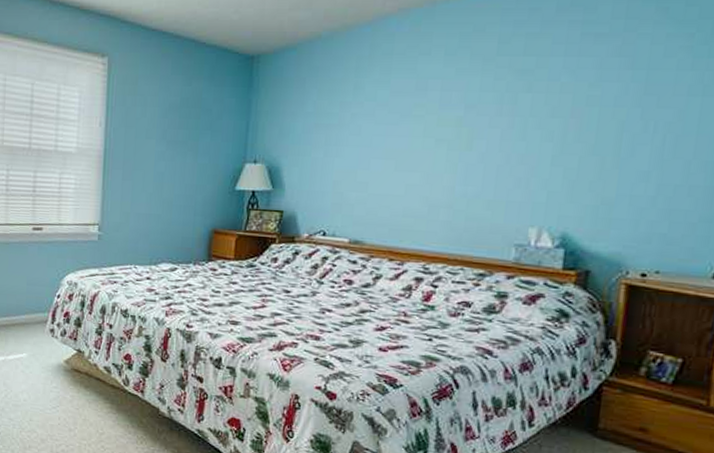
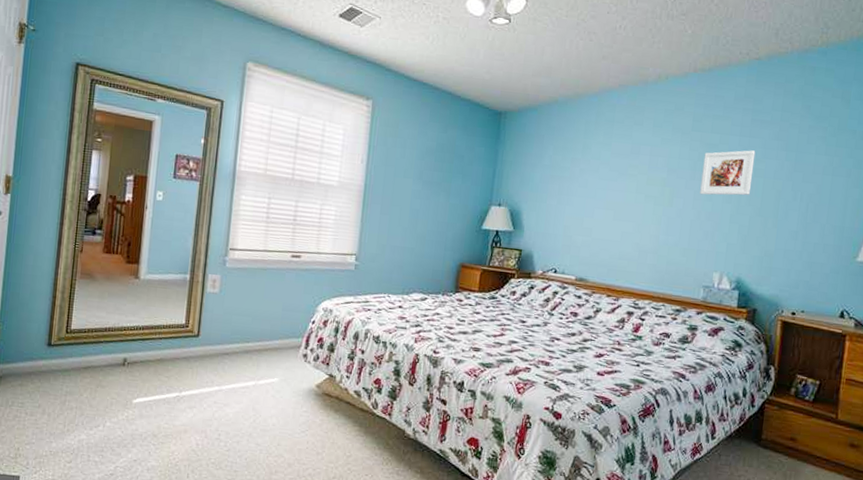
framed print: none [509,73,587,134] -> present [700,150,756,196]

